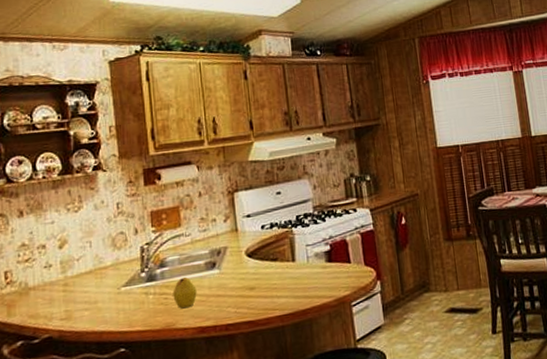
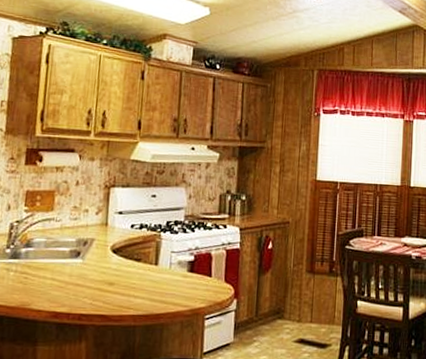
fruit: present [173,277,197,309] -> none [33,261,58,291]

